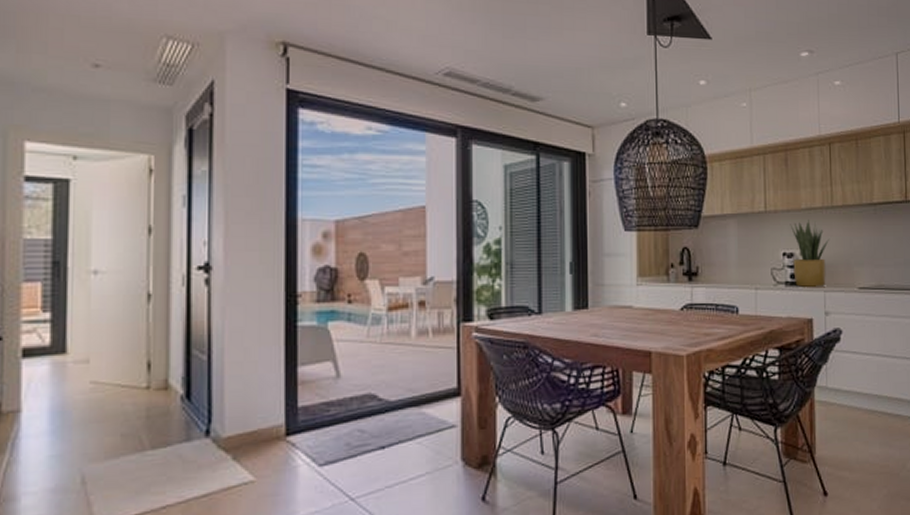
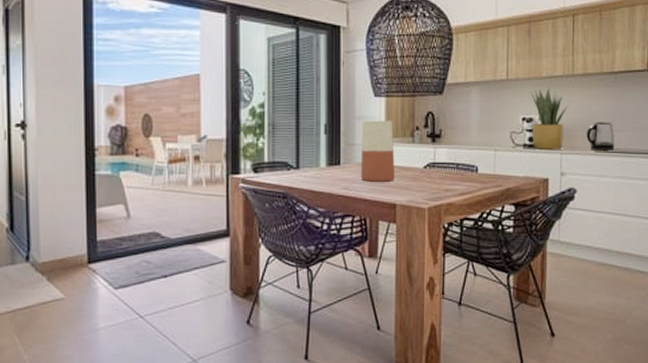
vase: none [610,257,649,327] -> present [360,120,395,182]
kettle: none [849,256,878,287] -> present [586,122,615,151]

